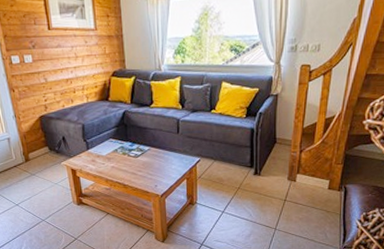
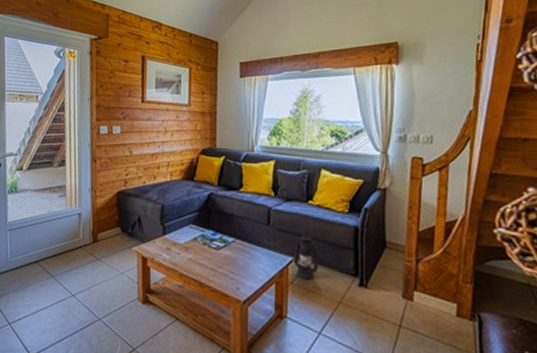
lantern: none [200,140,222,174] -> present [293,236,320,280]

